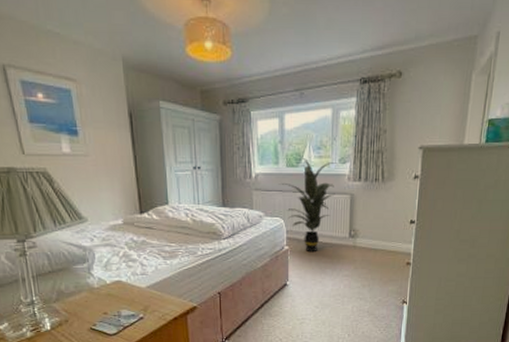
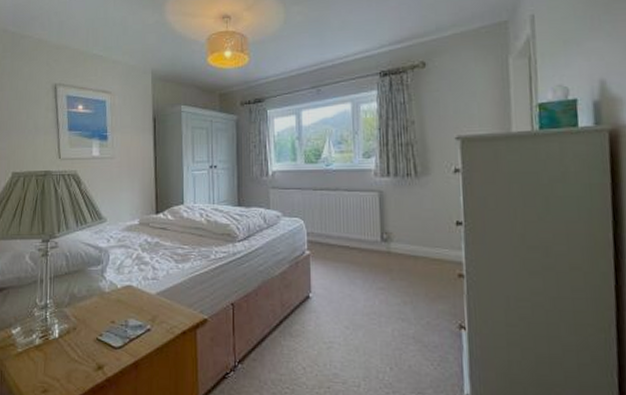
indoor plant: present [278,157,339,253] -> none [297,152,363,259]

